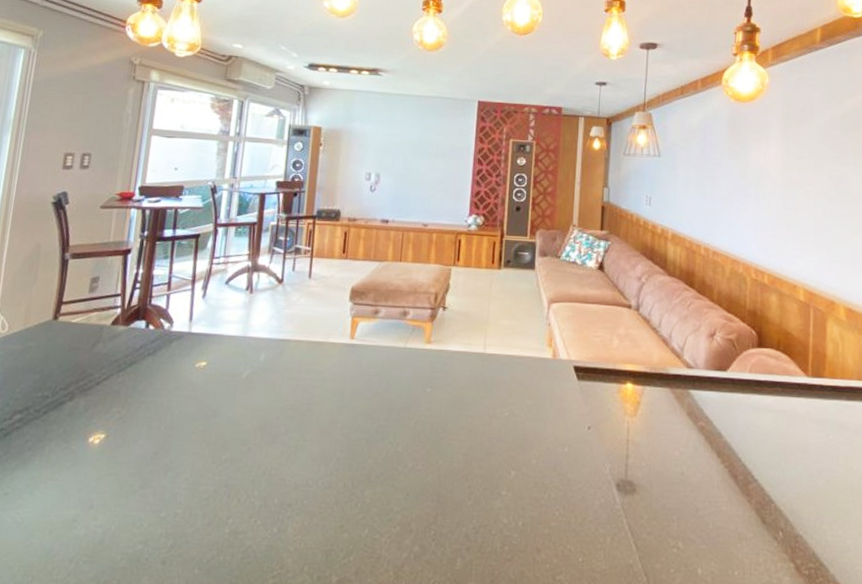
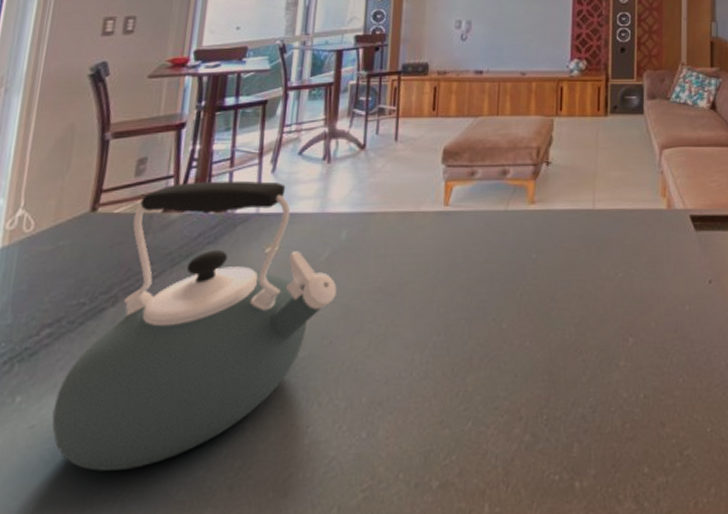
kettle: none [22,301,255,537] -> present [52,180,337,471]

